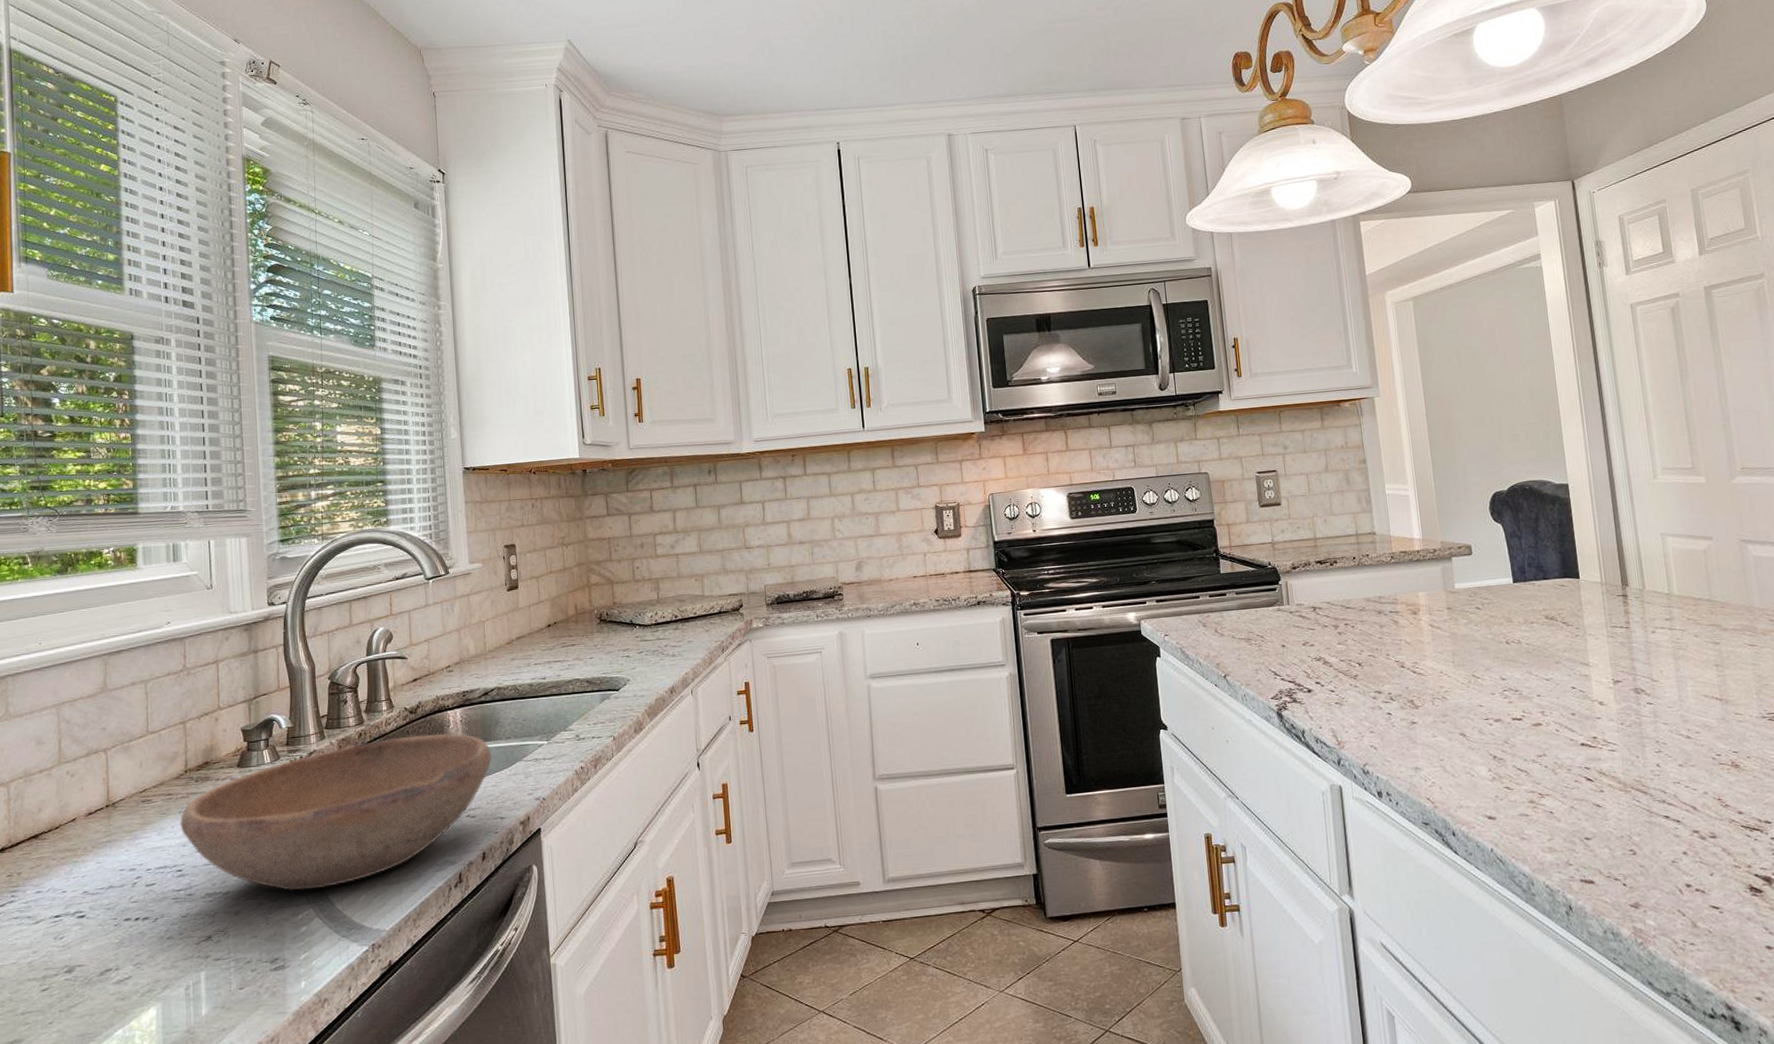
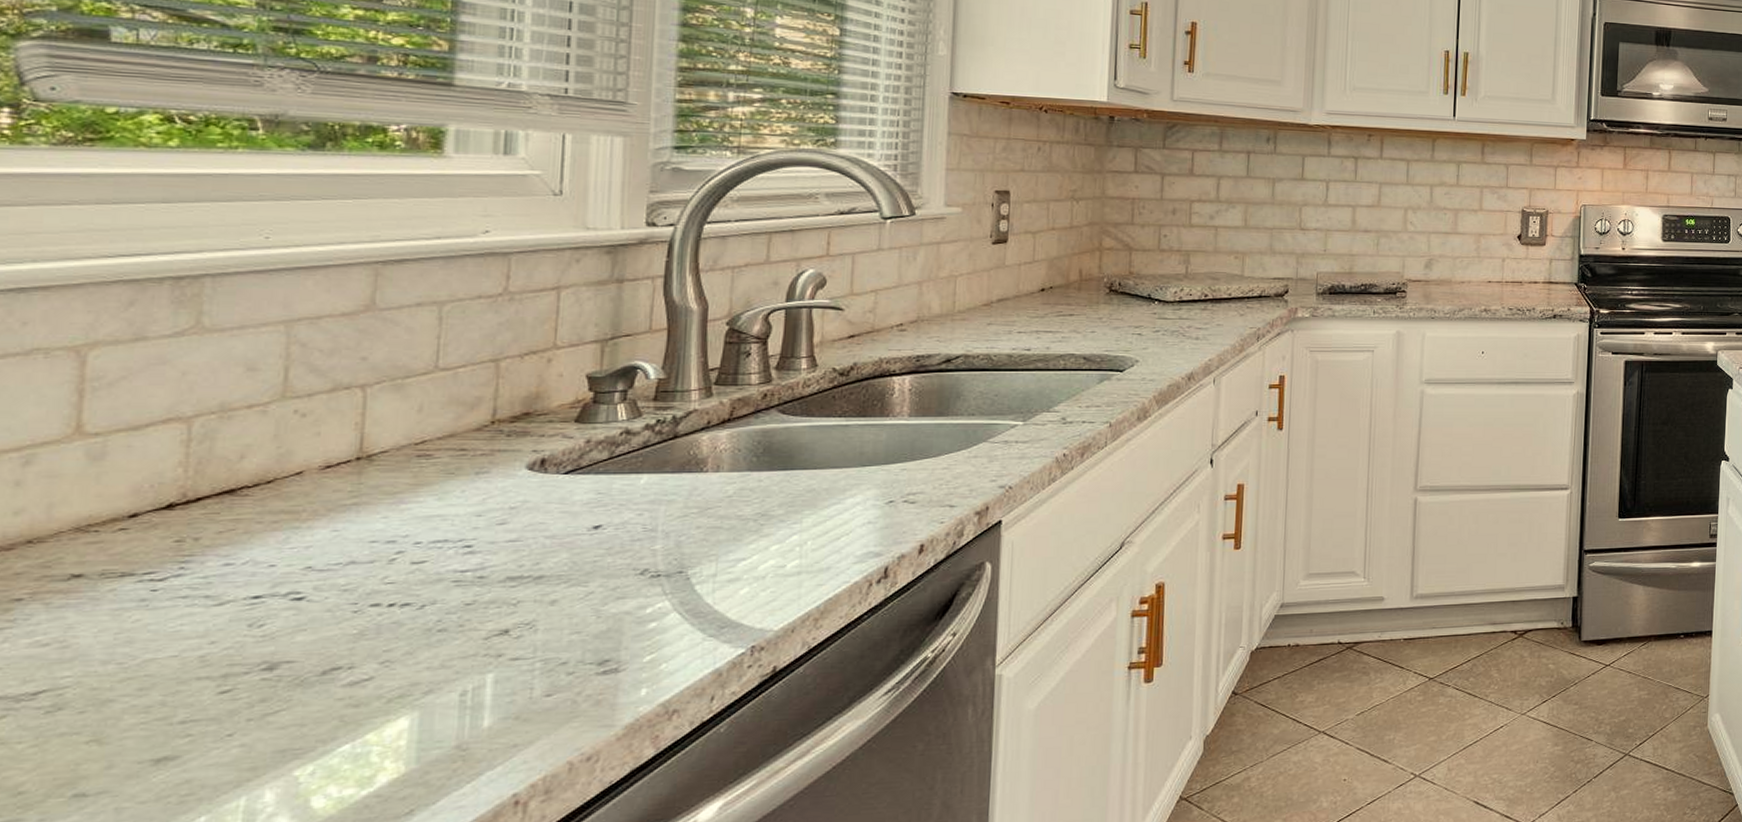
bowl: present [180,733,492,891] -> none [475,402,948,579]

